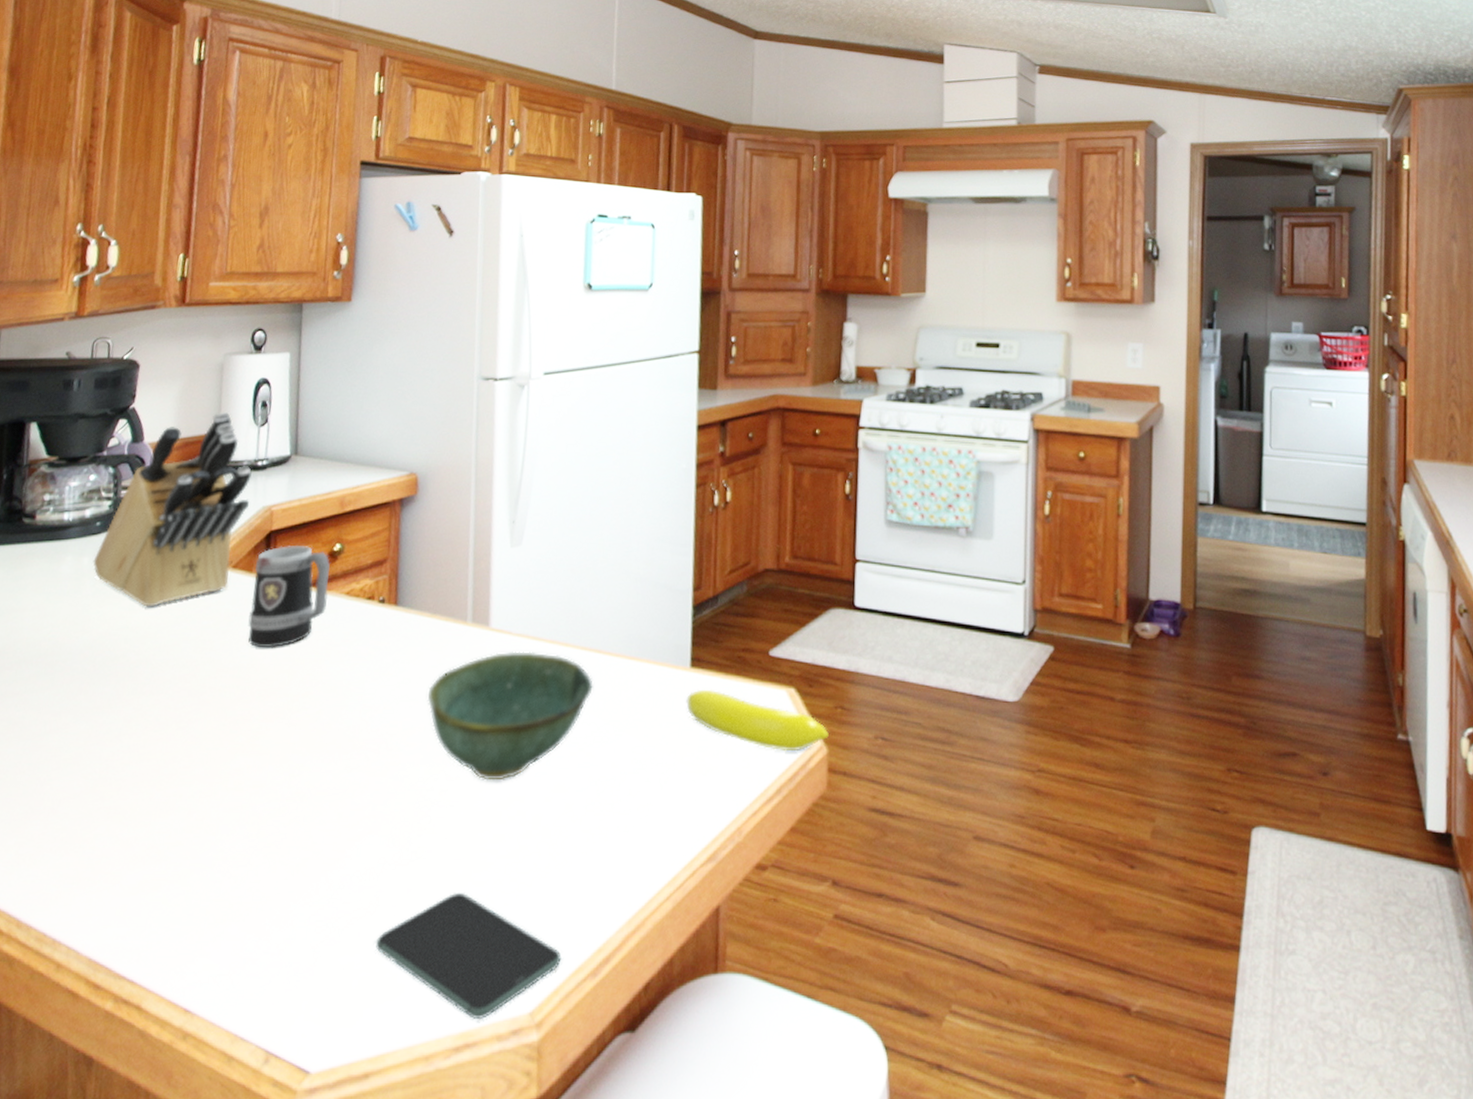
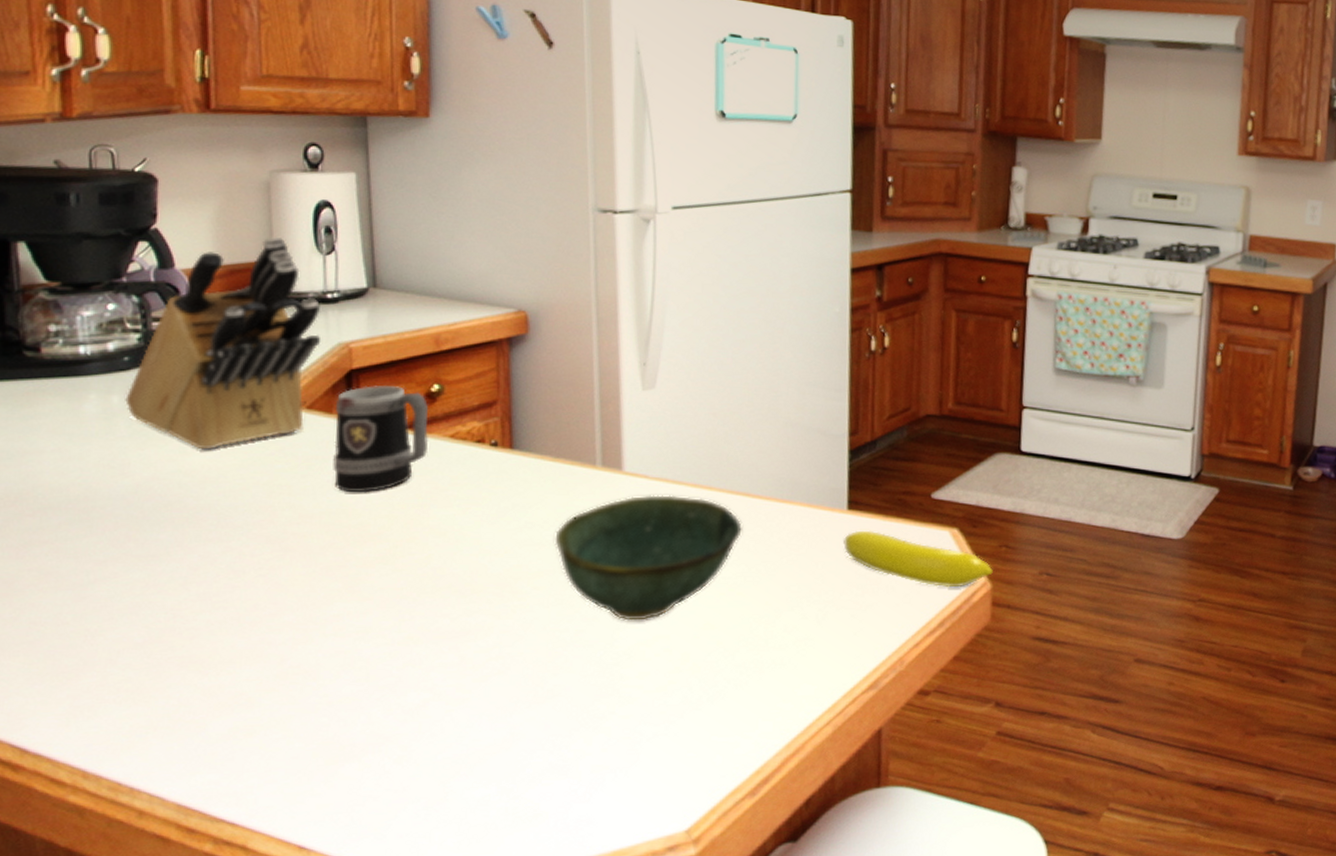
smartphone: present [375,893,562,1020] -> none [512,726,718,840]

